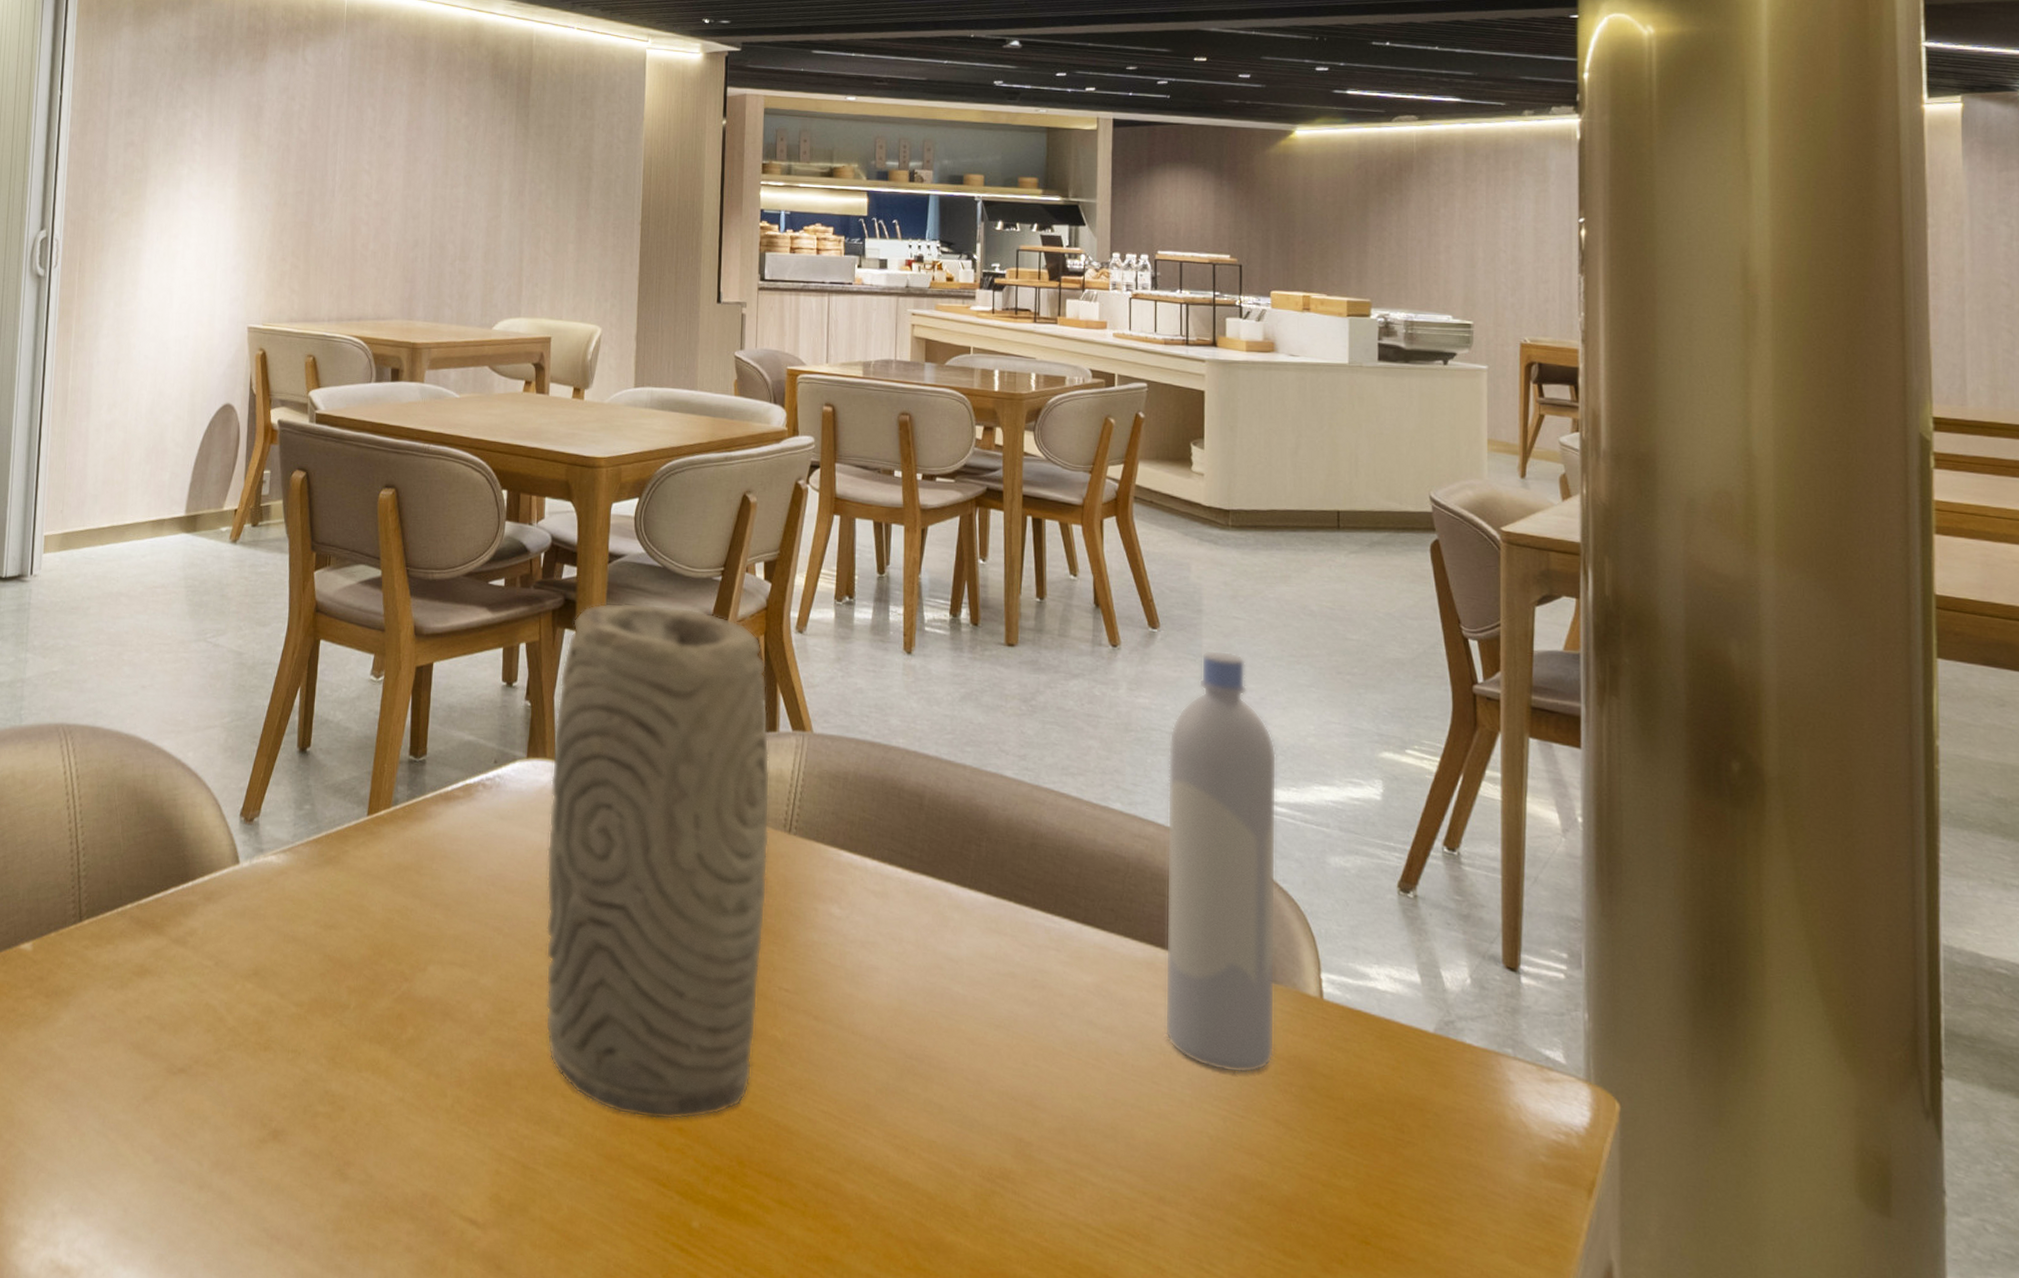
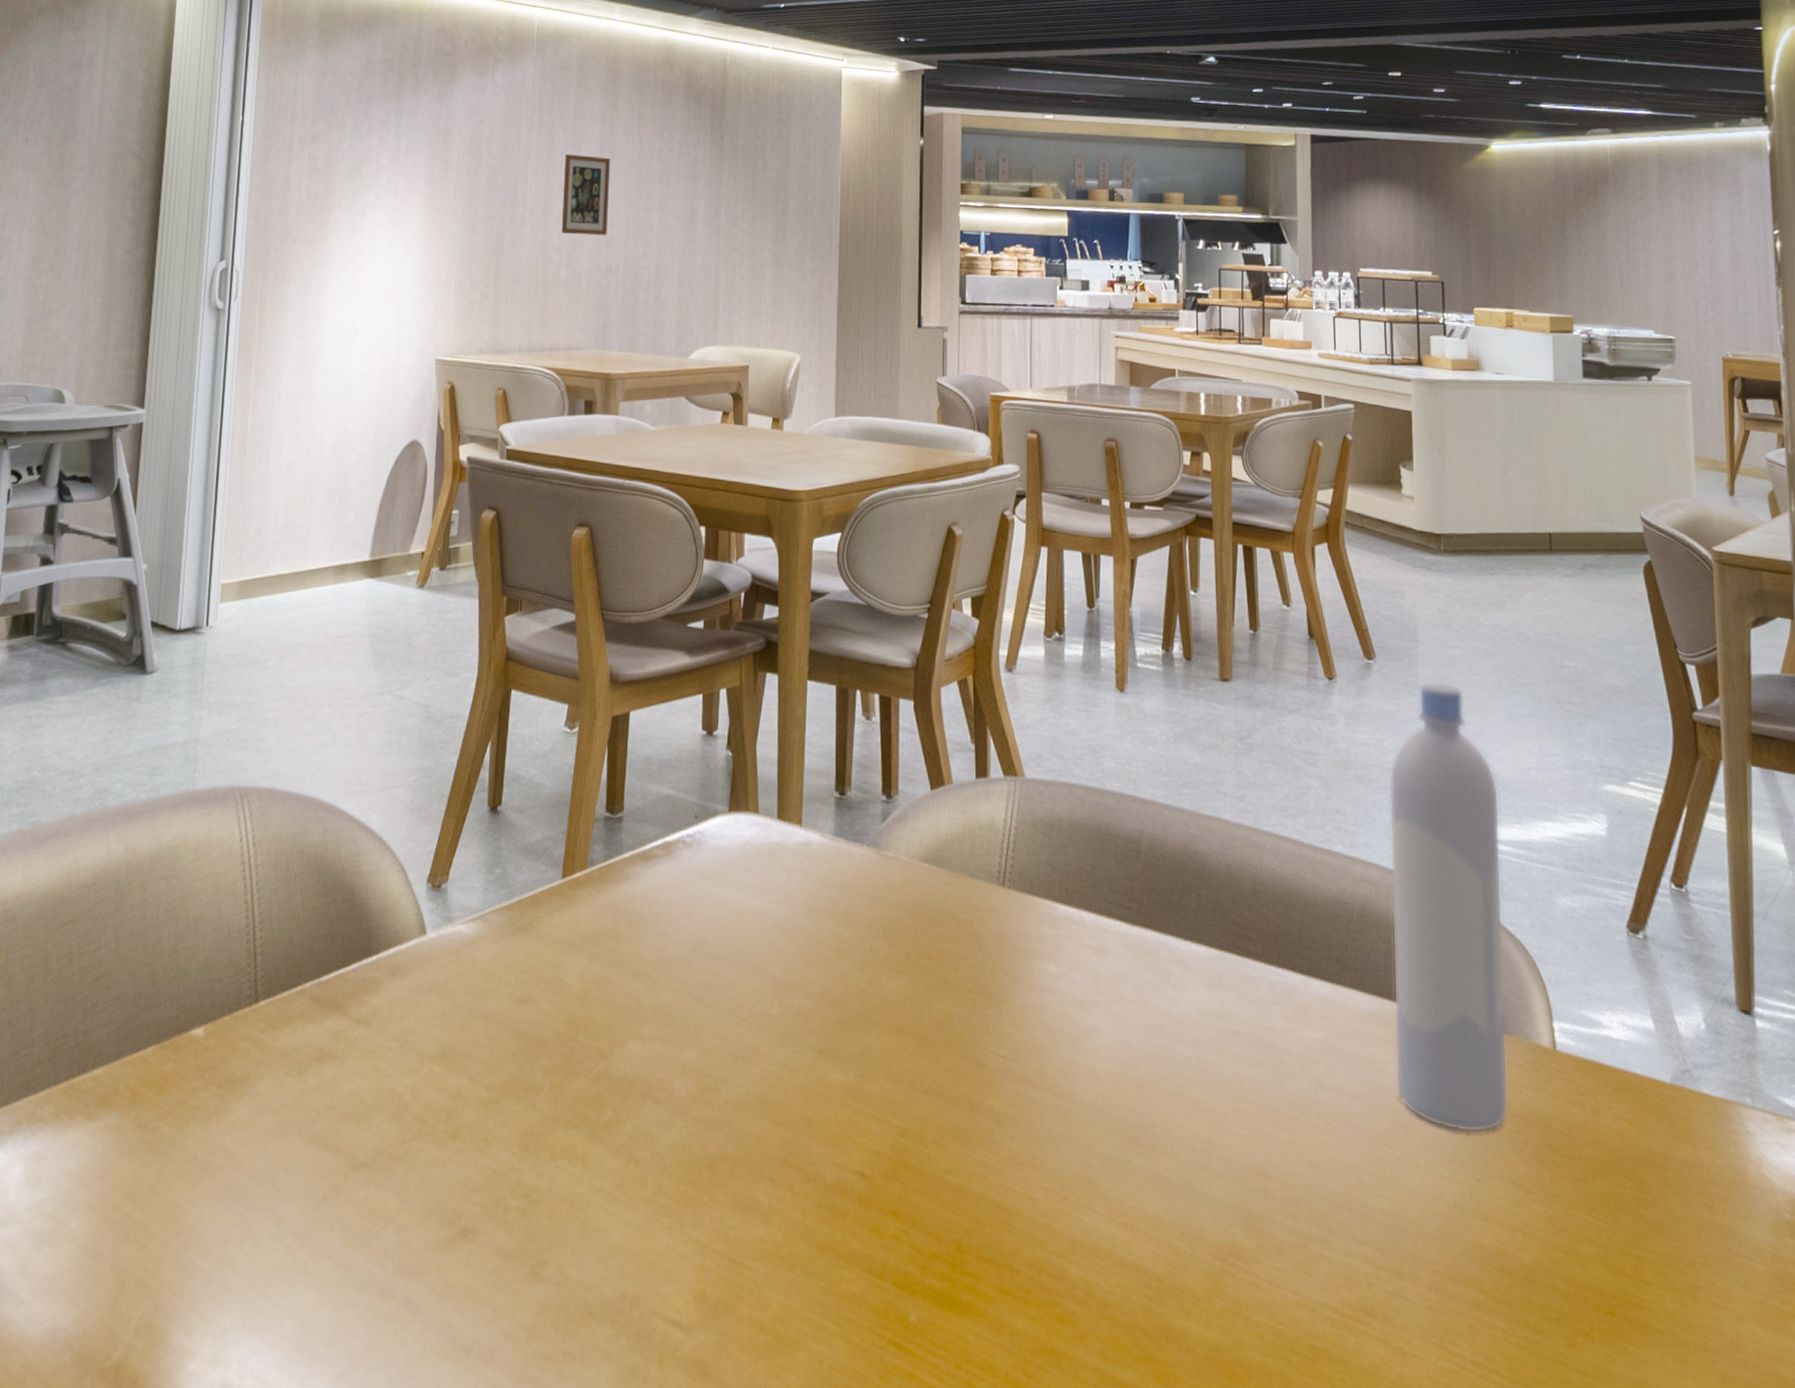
picture frame: none [369,130,419,210] -> present [561,154,611,236]
vase: present [545,602,771,1120] -> none [750,643,983,1203]

